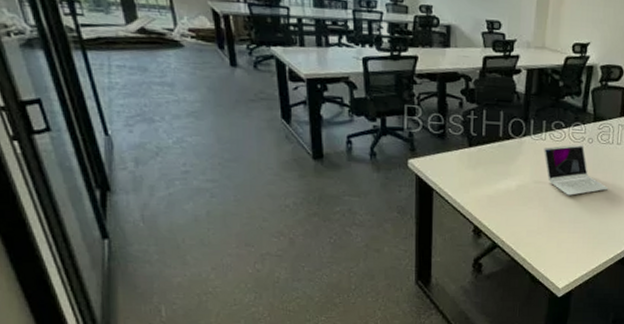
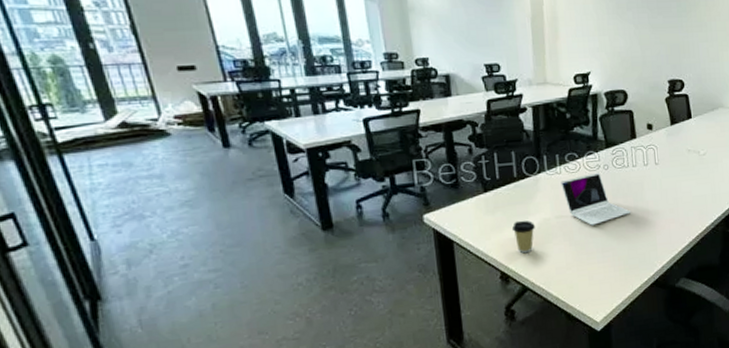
coffee cup: none [491,179,513,212] -> present [512,220,535,254]

